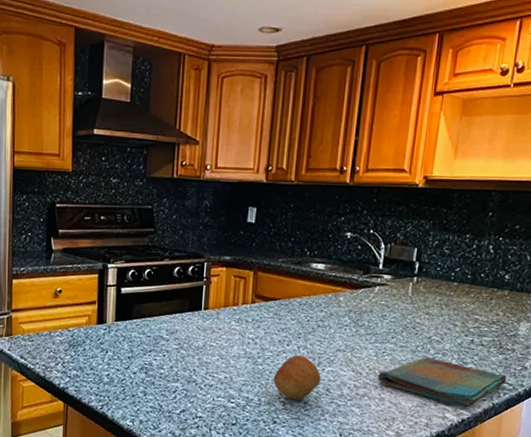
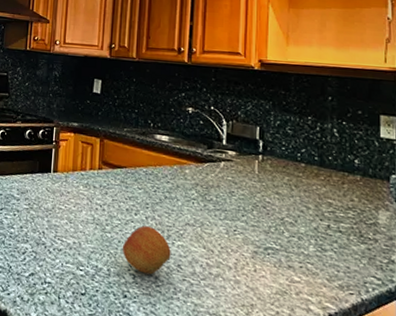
dish towel: present [377,357,507,409] -> none [231,239,374,303]

